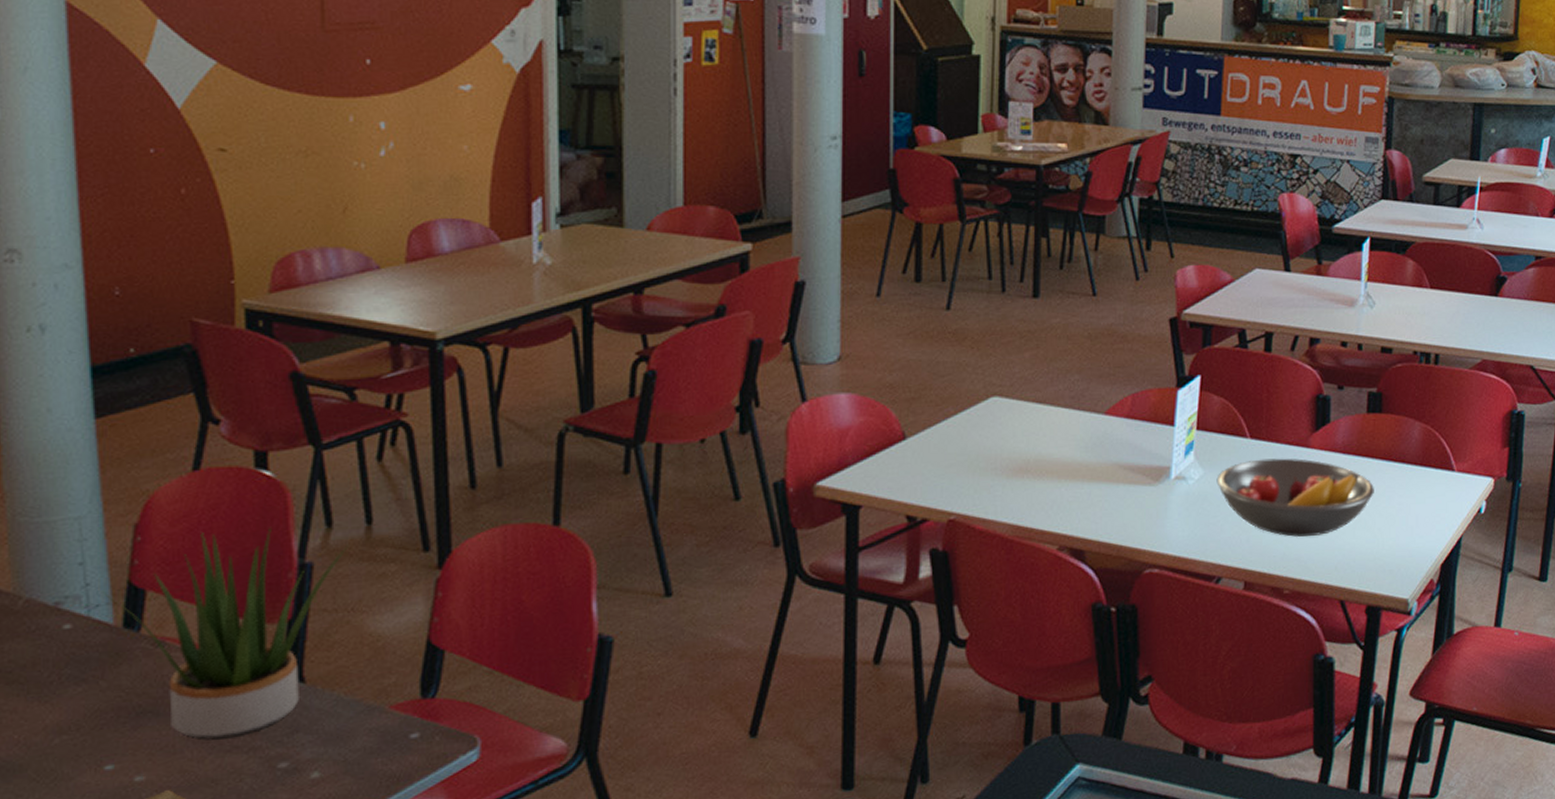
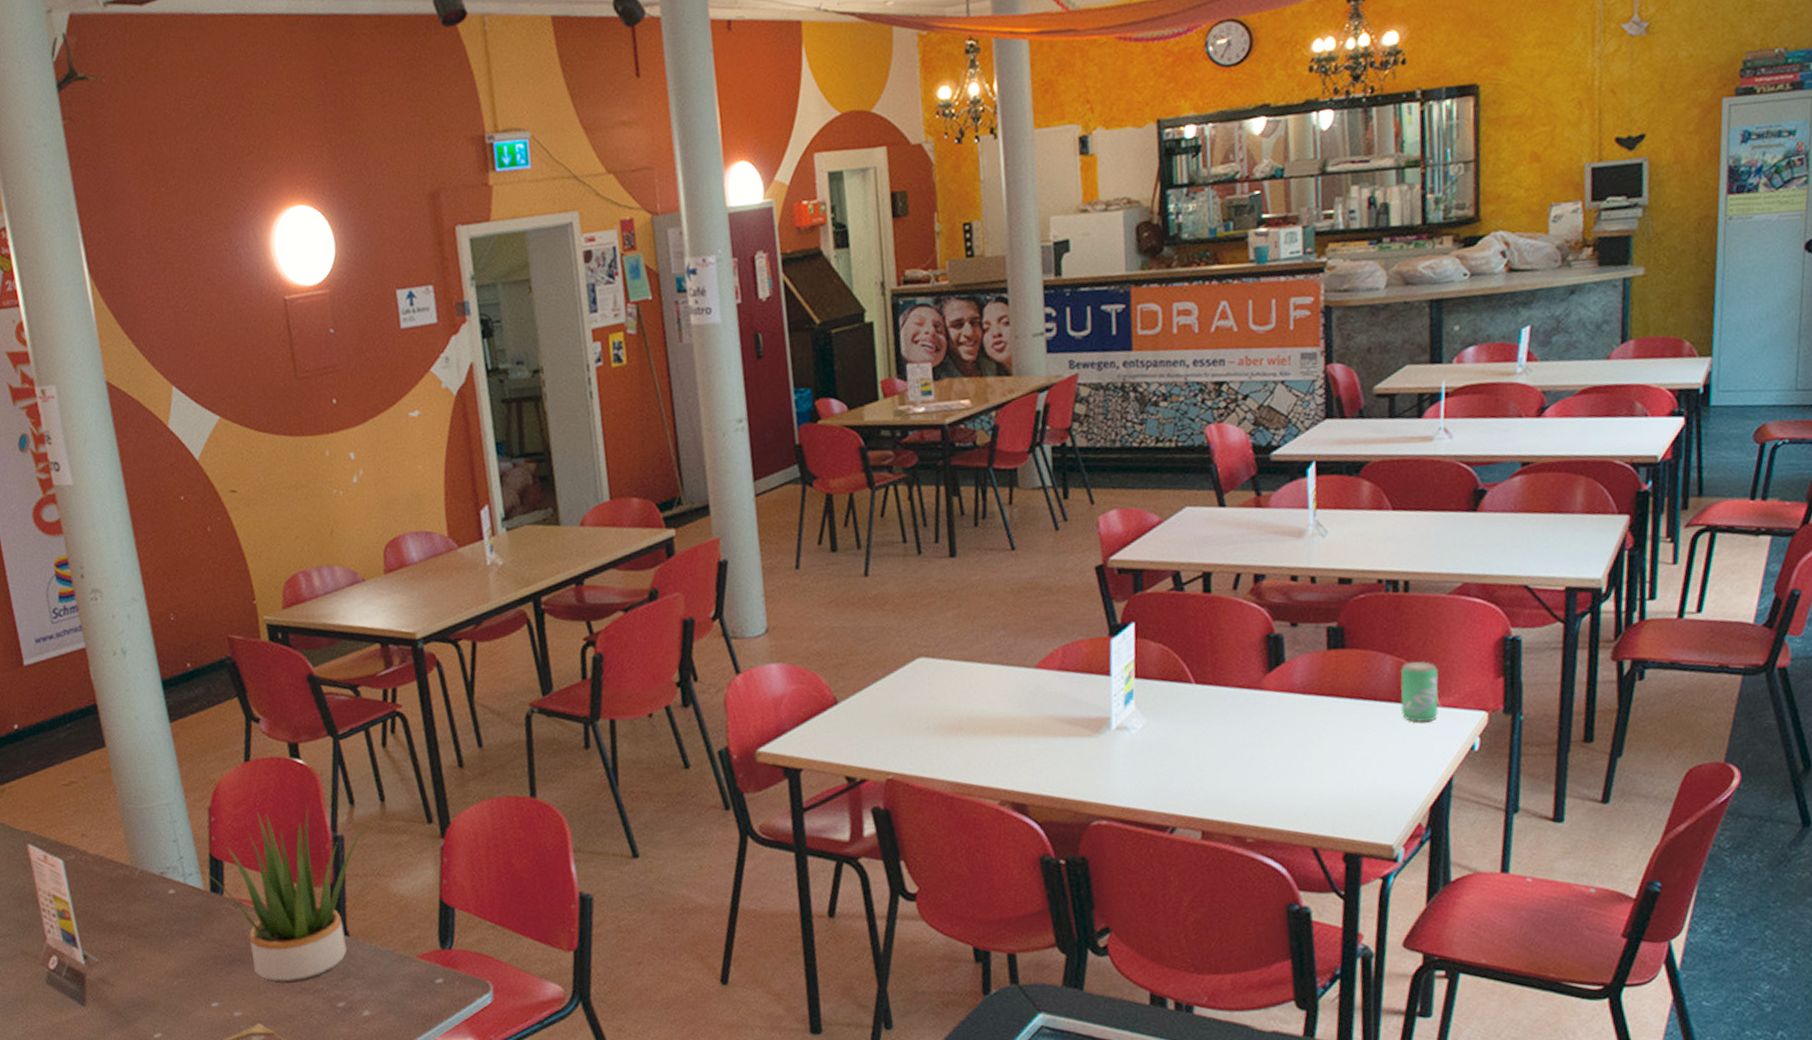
fruit bowl: present [1216,458,1374,537] -> none [1161,702,1343,784]
beverage can: none [1424,428,1456,485] -> present [1400,661,1439,722]

